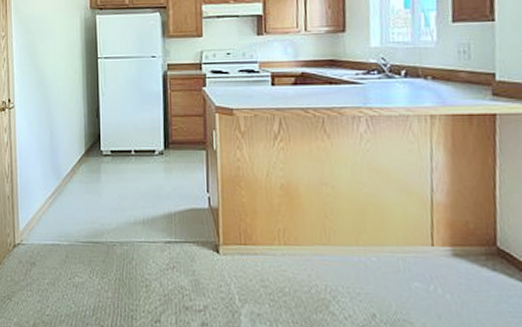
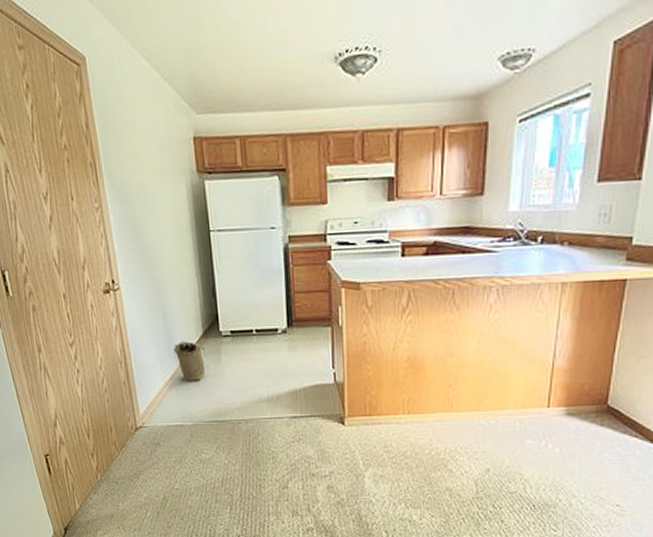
basket: none [57,159,88,199] -> present [174,341,208,381]

